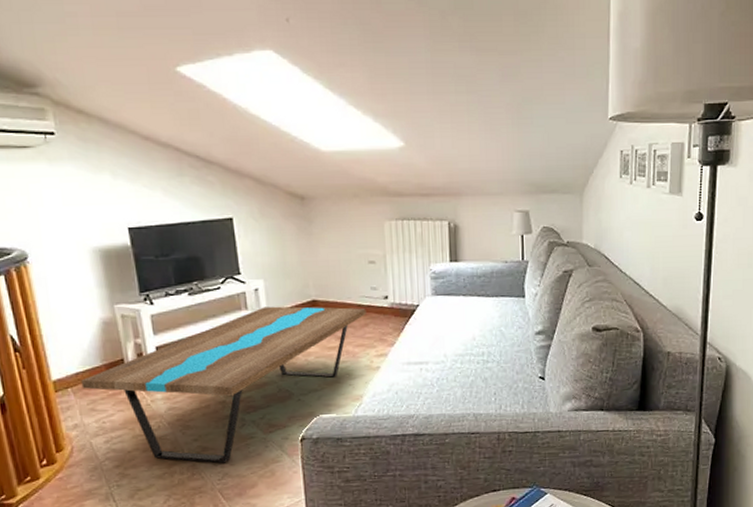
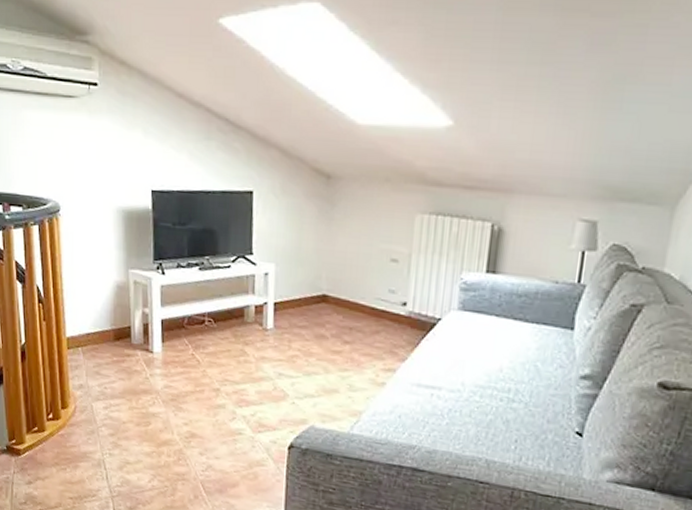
coffee table: present [81,306,367,464] -> none [91,294,380,455]

